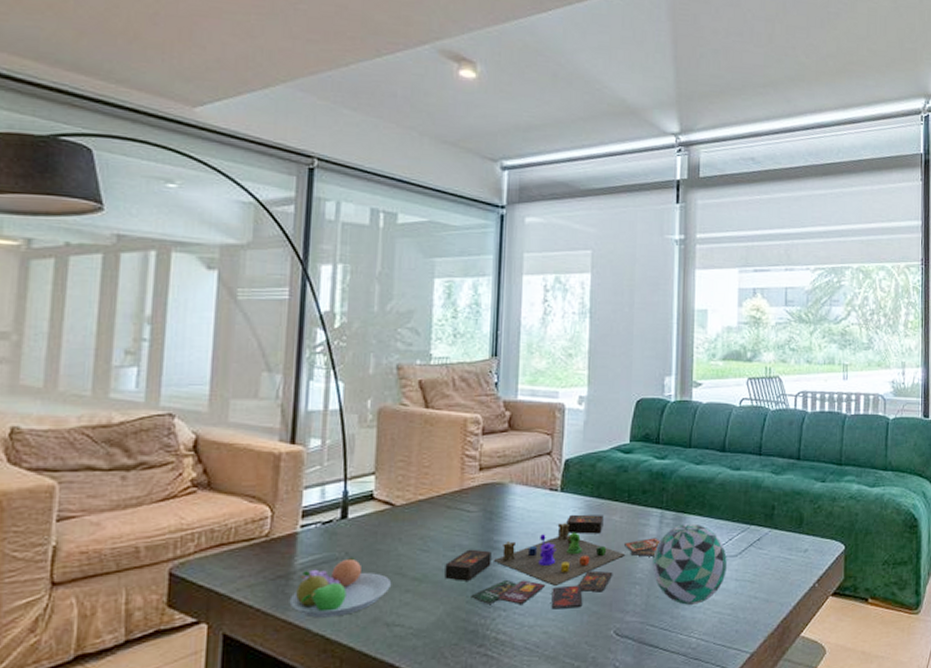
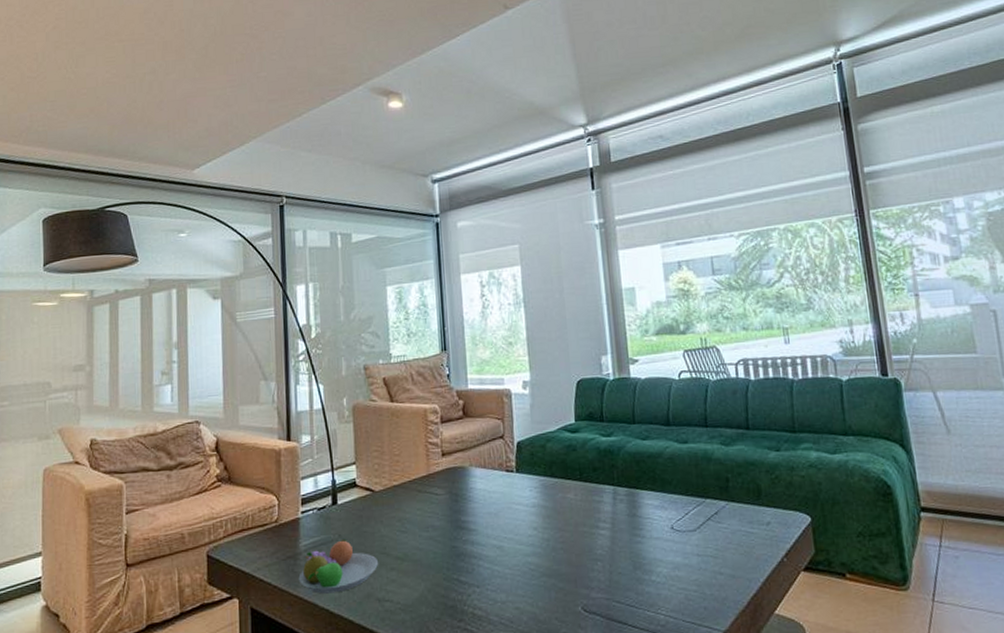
board game: present [444,514,661,610] -> none [422,493,617,586]
decorative ball: present [652,523,727,605] -> none [611,498,687,581]

